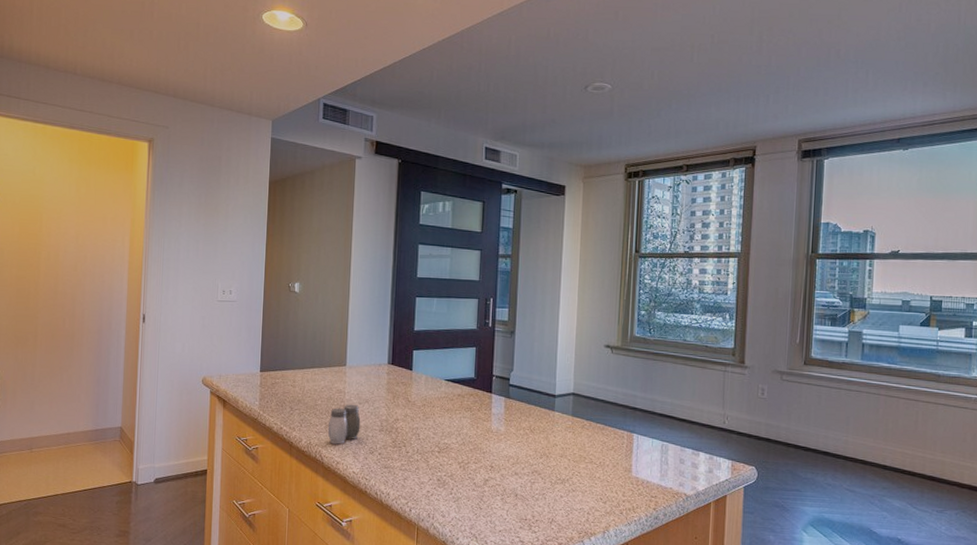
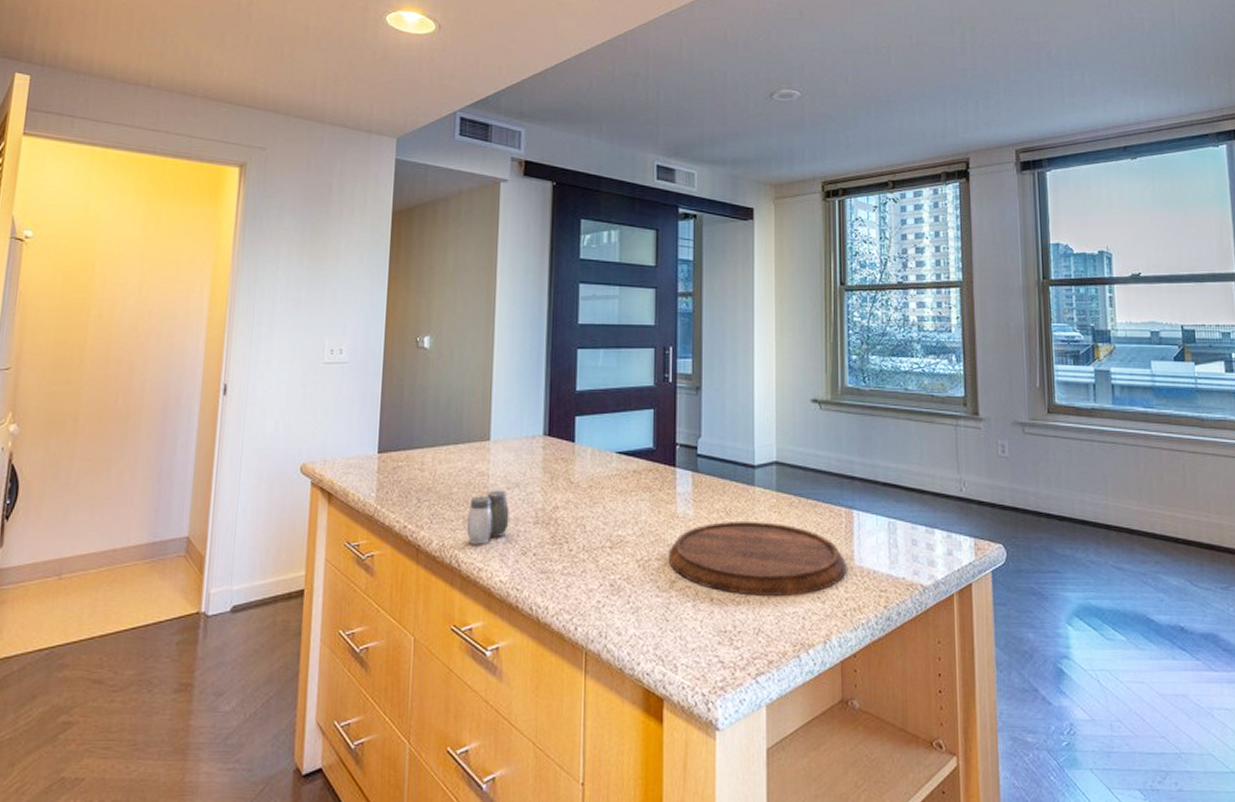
cutting board: none [483,437,625,496] -> present [668,522,846,596]

